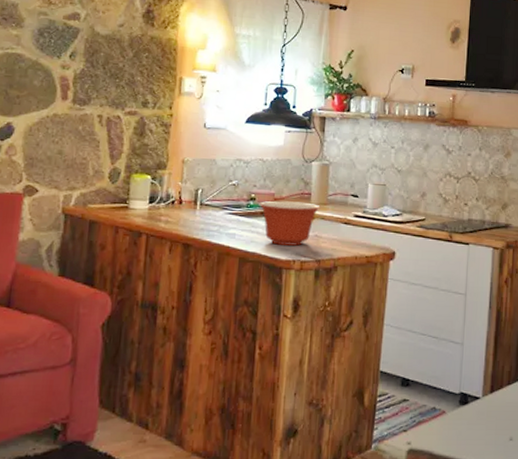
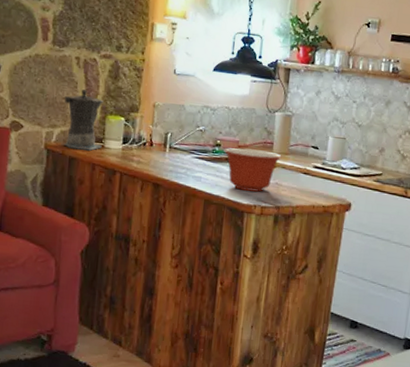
coffee maker: none [81,148,128,213] -> present [61,89,104,151]

